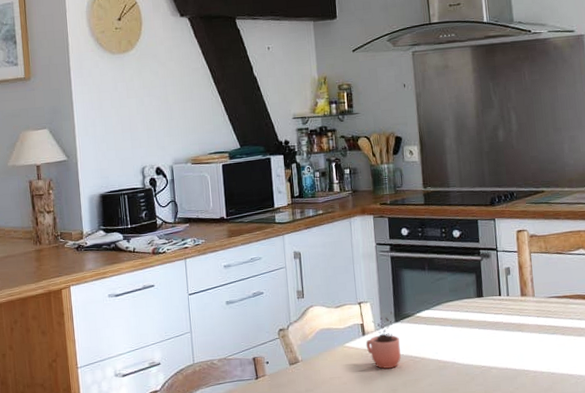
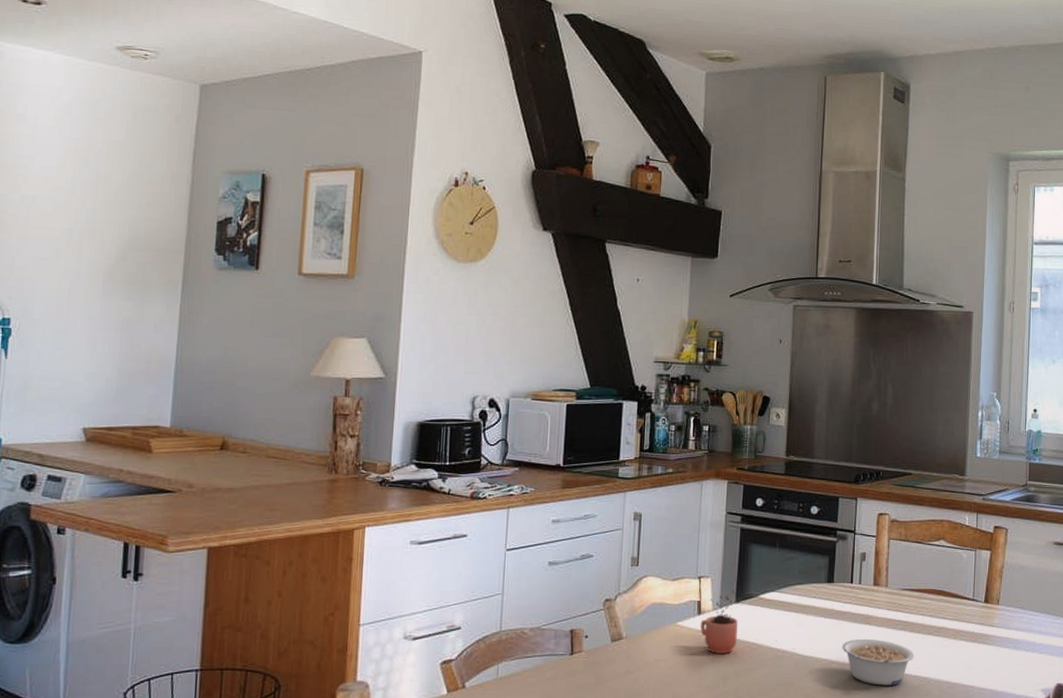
legume: none [498,344,569,386] -> present [841,638,915,686]

